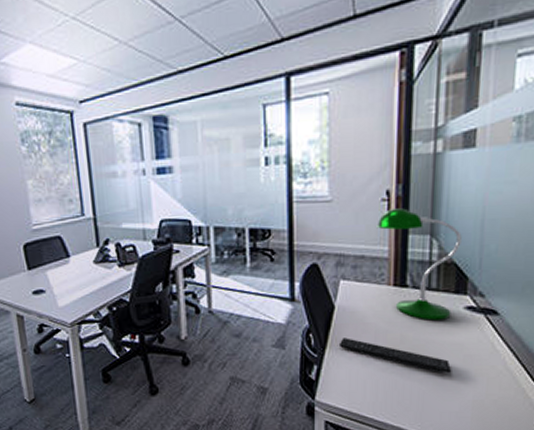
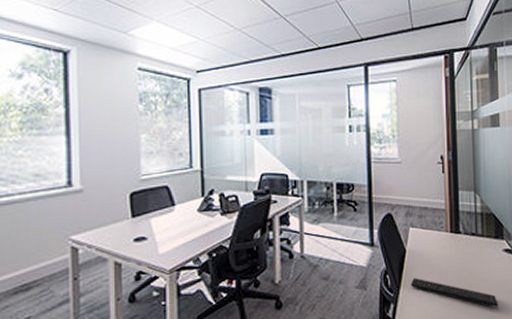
desk lamp: present [376,208,462,320] -> none [435,170,496,261]

